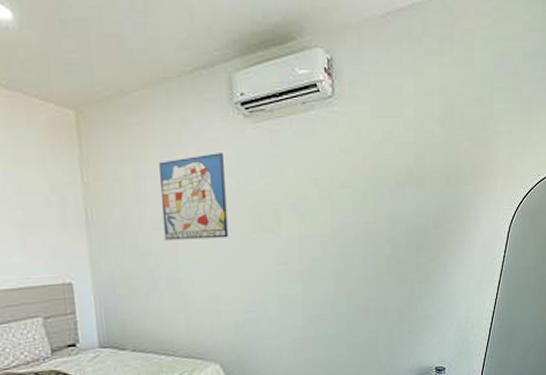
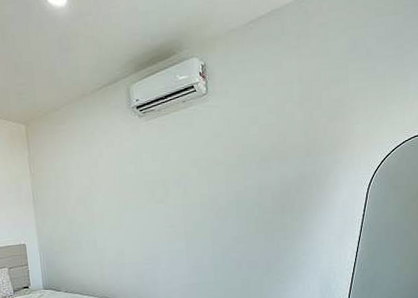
wall art: present [159,153,229,241] -> none [80,145,130,212]

